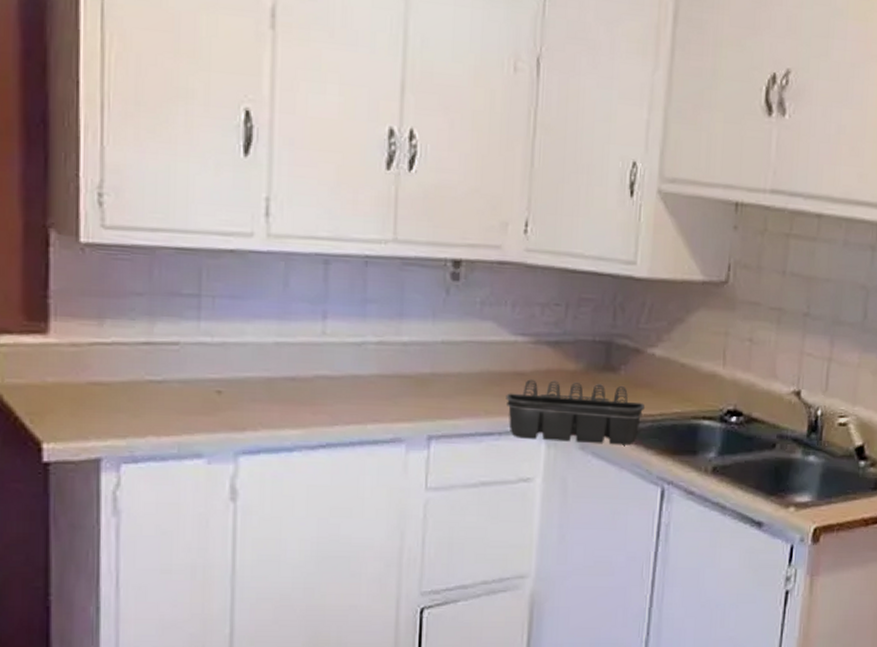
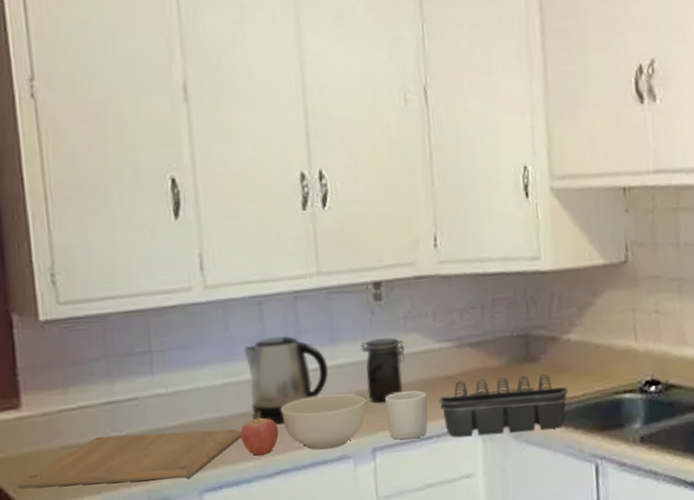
chopping board: none [34,377,289,436] -> present [16,429,242,489]
fruit: none [287,376,329,426] -> present [240,410,279,457]
kettle: none [302,300,392,394] -> present [244,335,329,424]
bowl: none [334,371,428,430] -> present [280,393,366,451]
jar: none [430,320,478,389] -> present [361,337,406,403]
mug: none [447,380,494,433] -> present [385,390,428,440]

